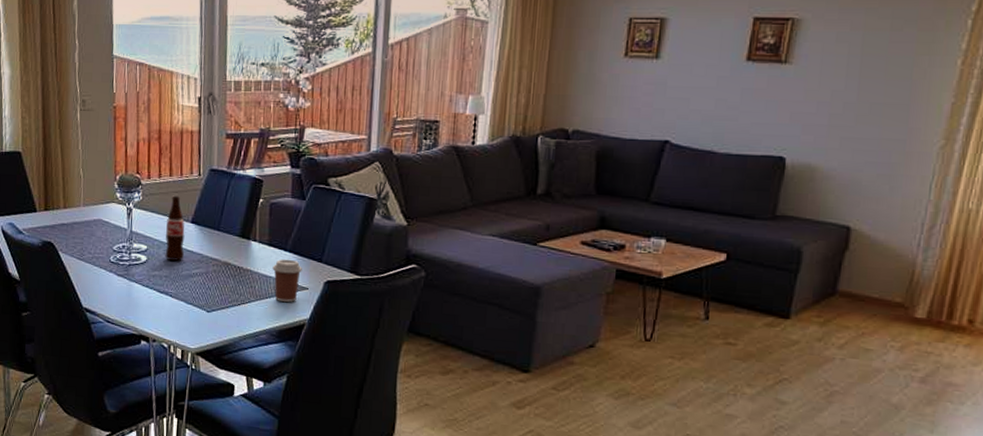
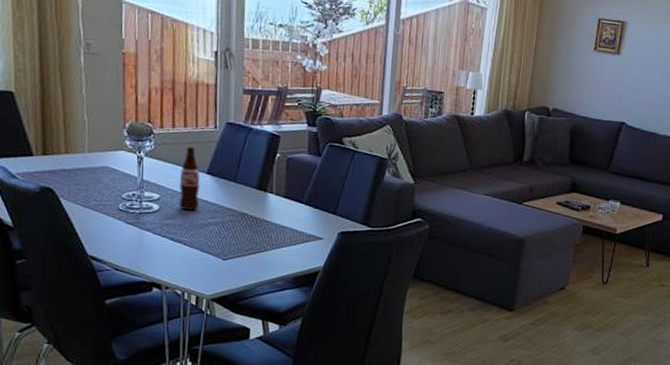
coffee cup: present [272,259,302,303] -> none [288,211,317,252]

